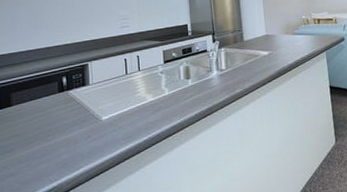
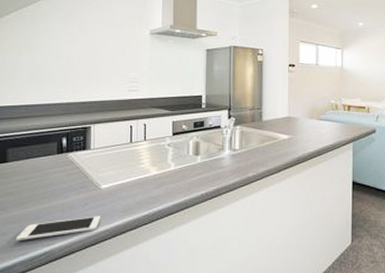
cell phone: none [24,146,104,181] -> present [15,216,101,242]

